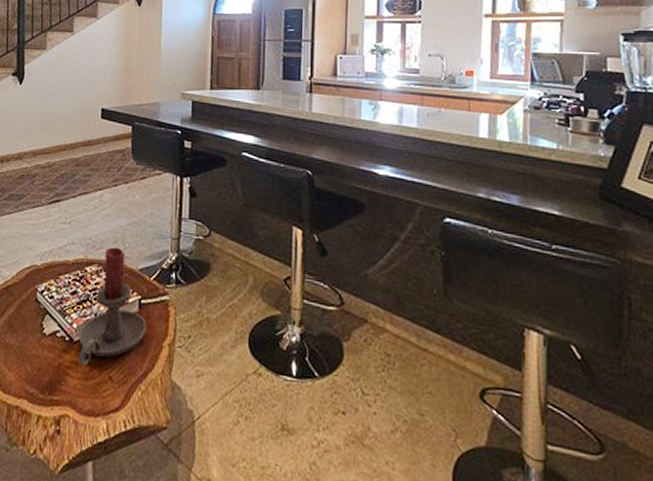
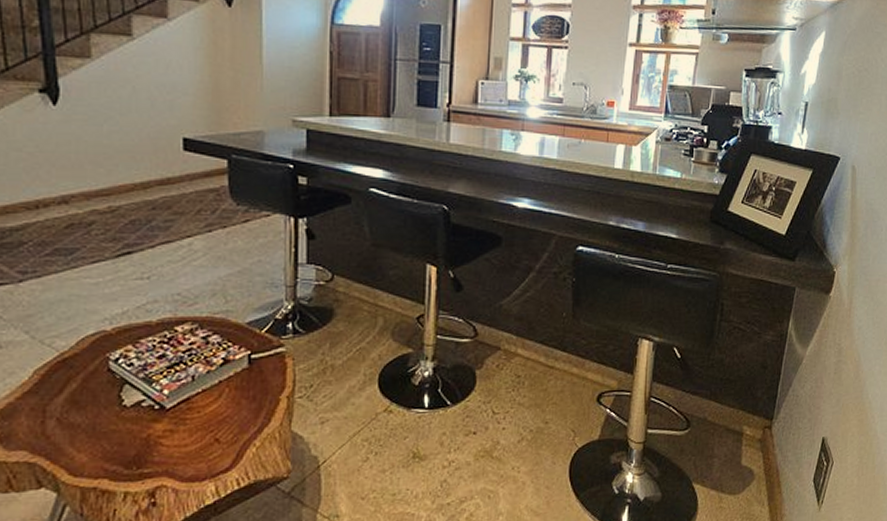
candle holder: present [78,247,147,366] -> none [173,301,259,432]

